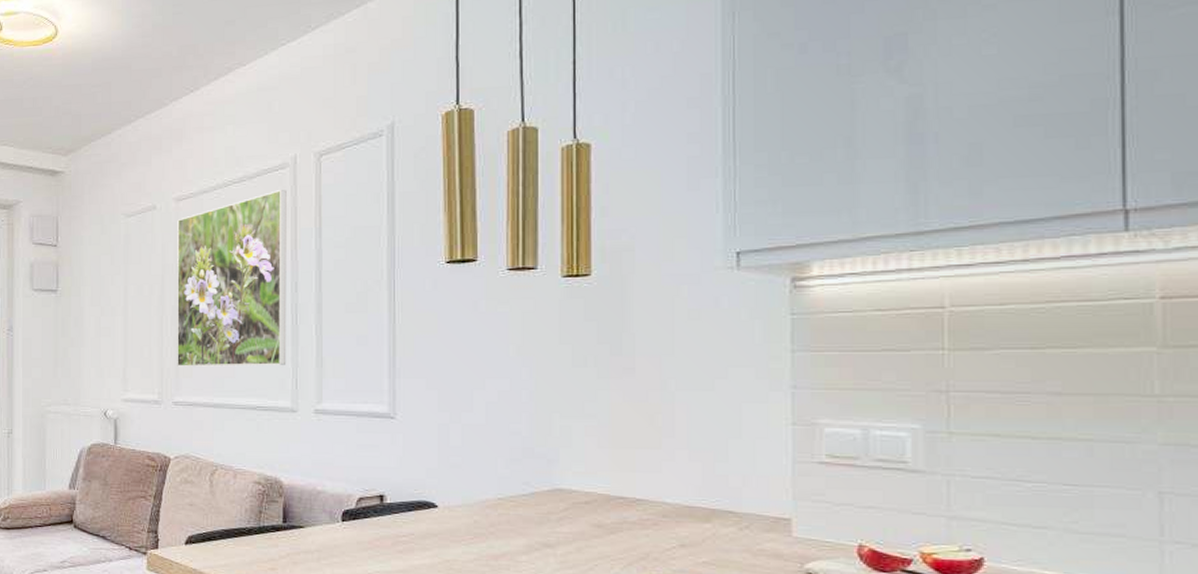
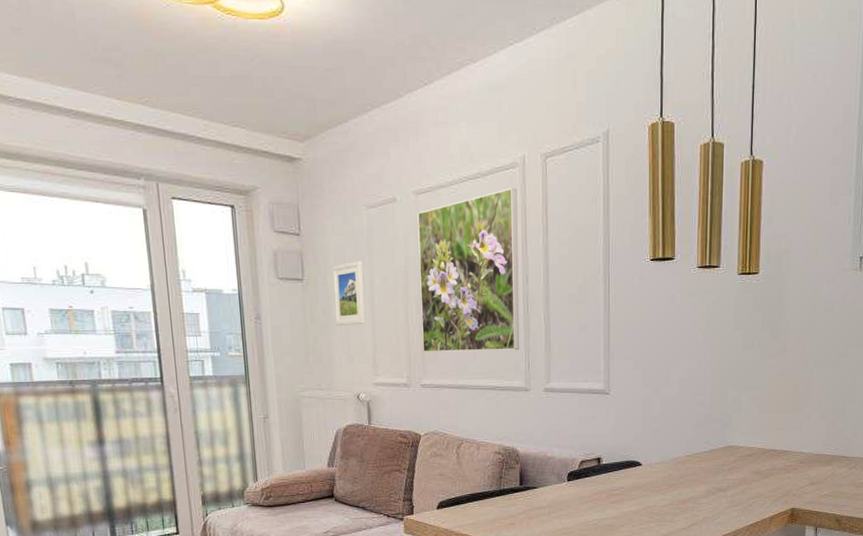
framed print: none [86,270,118,338] -> present [331,261,366,327]

